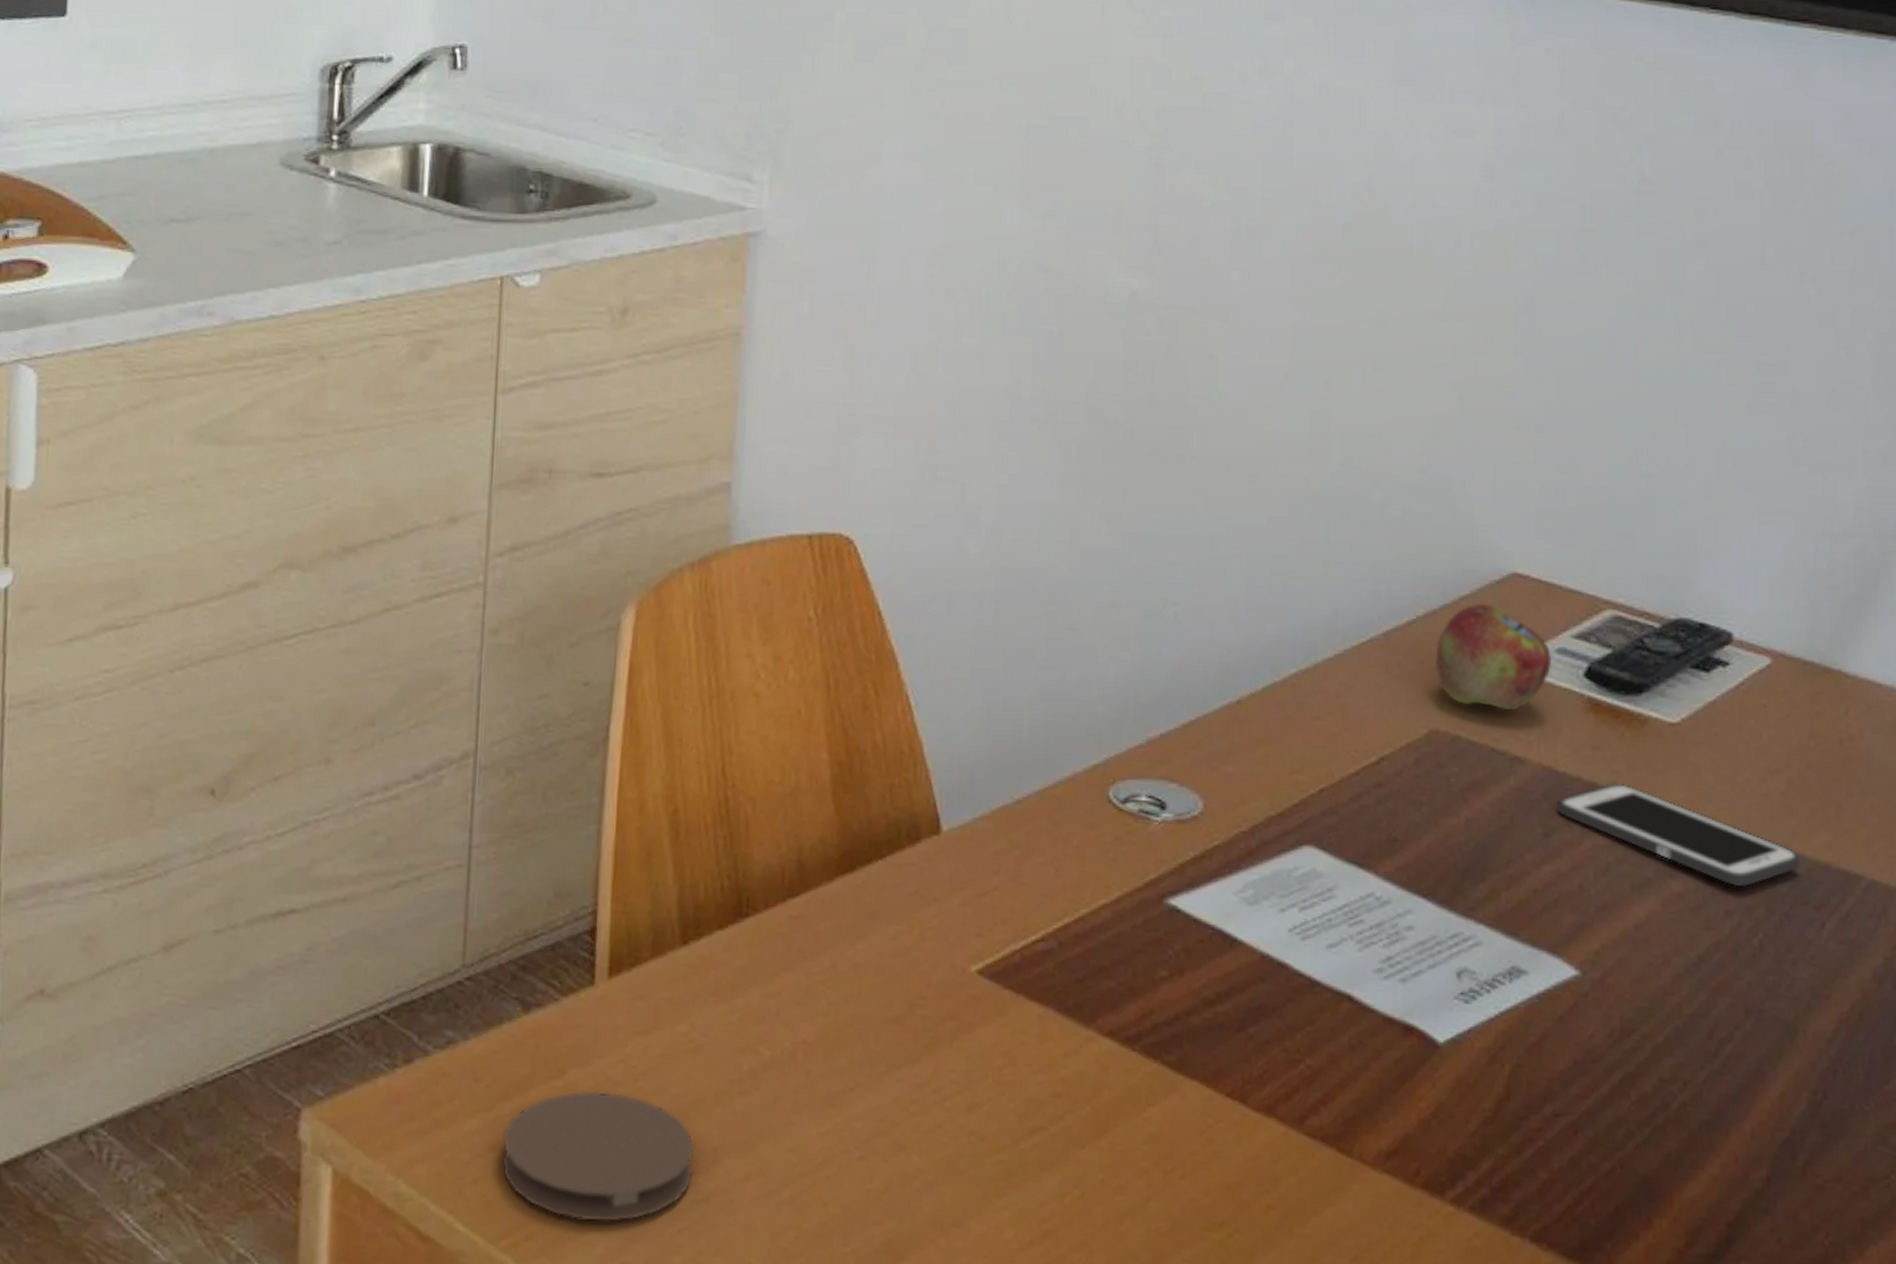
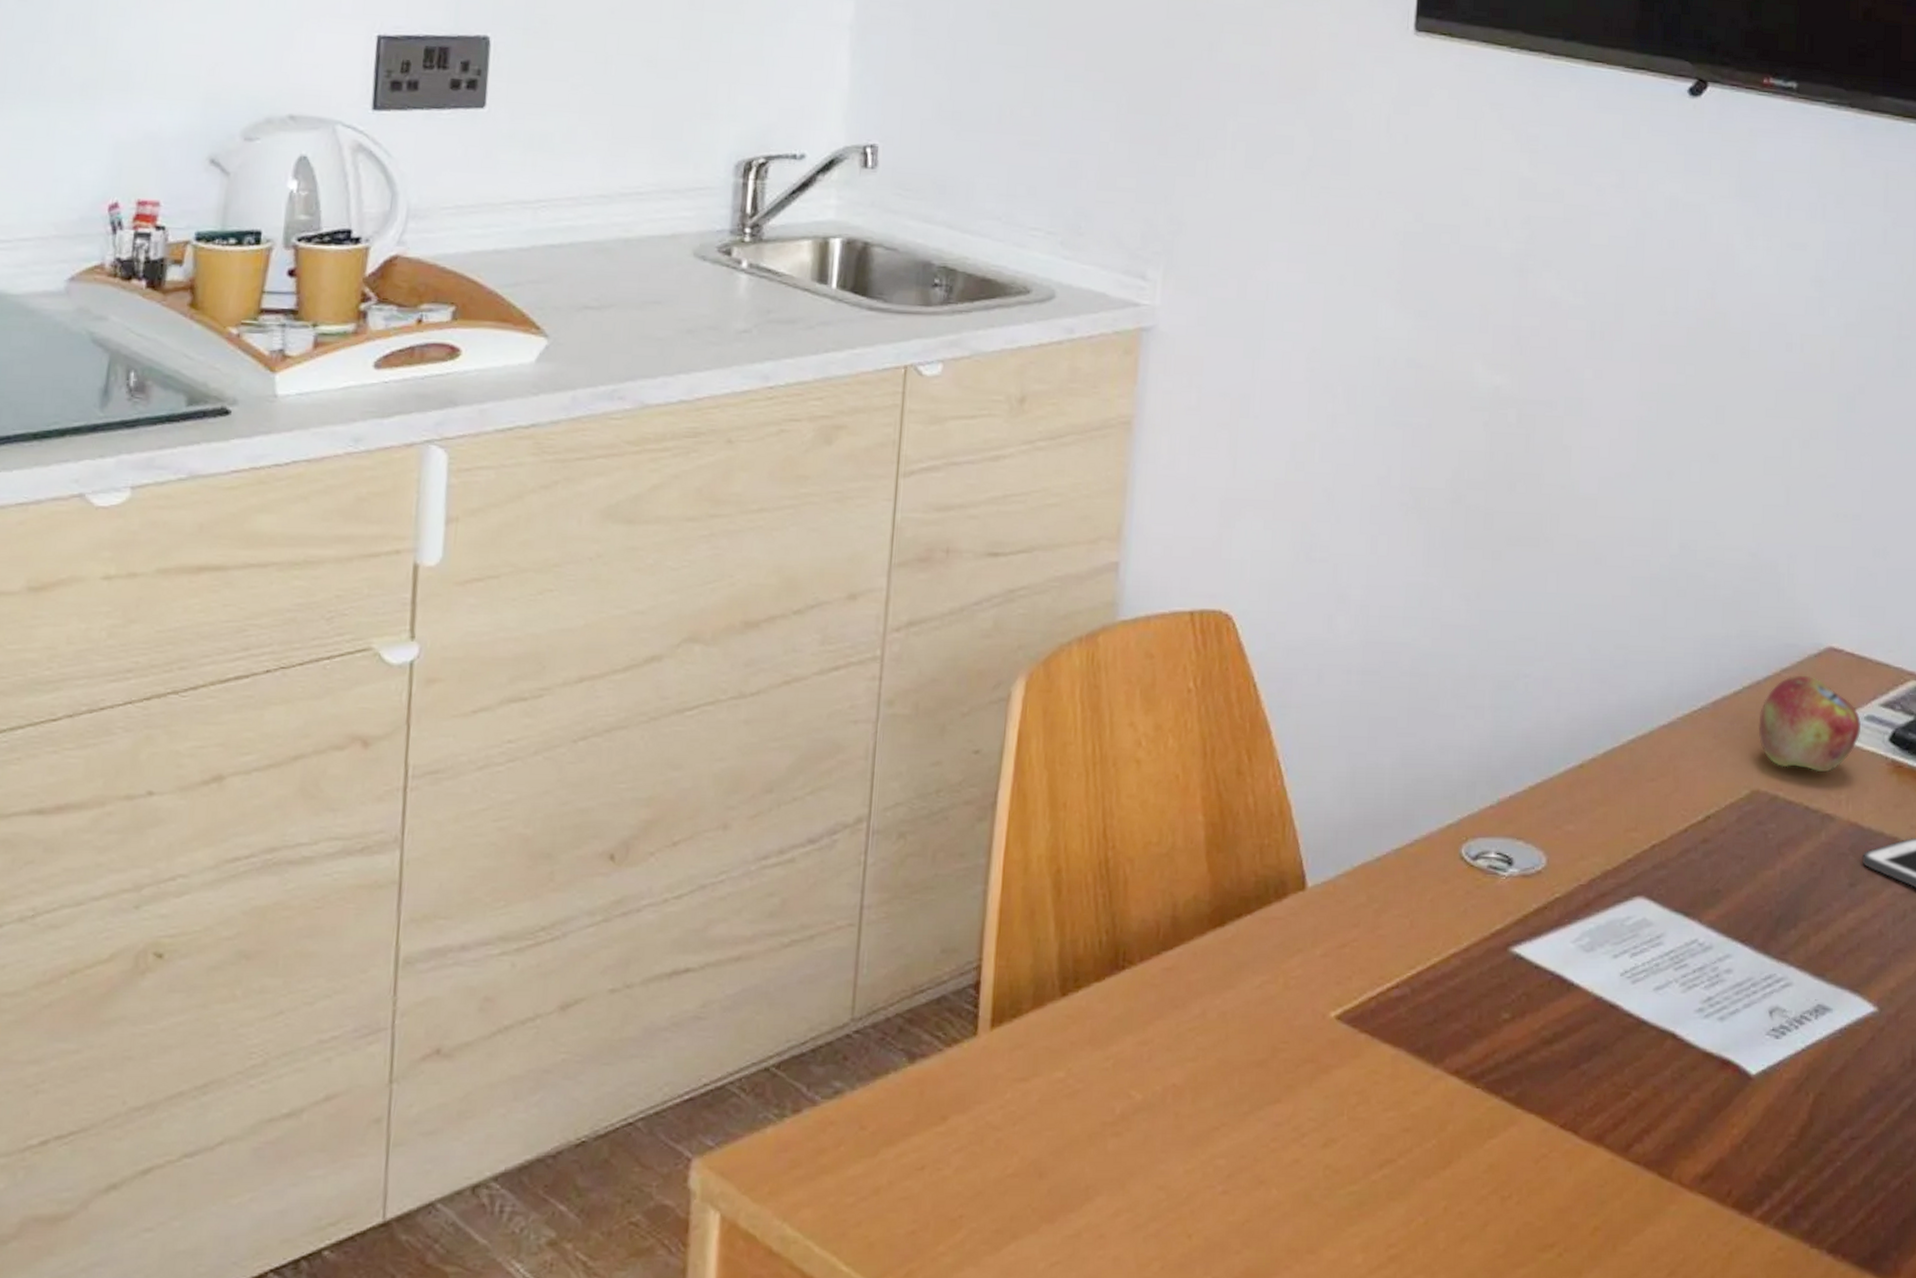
coaster: present [502,1091,695,1222] -> none [884,1135,1069,1258]

